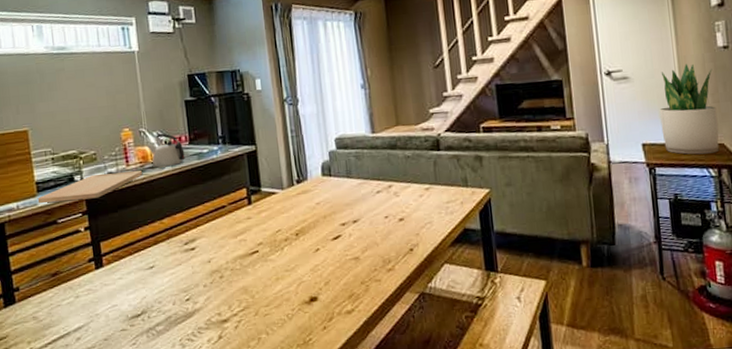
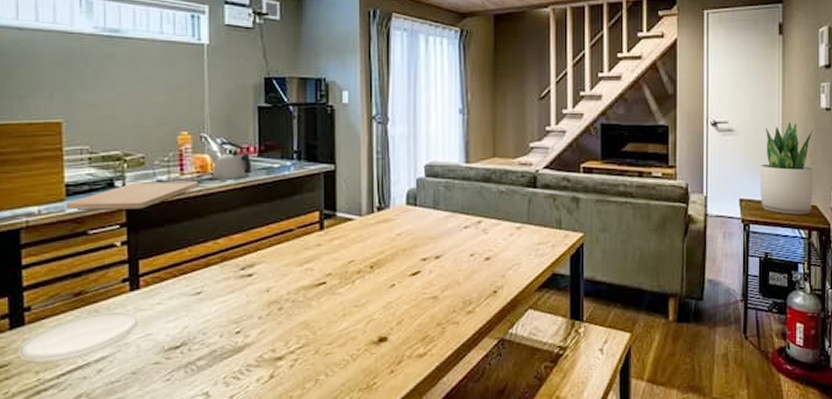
plate: none [13,287,105,335] -> present [19,311,138,363]

